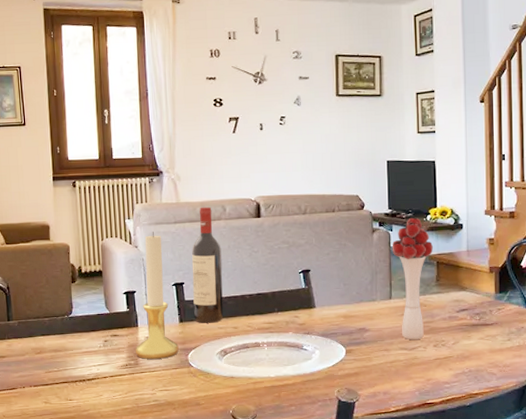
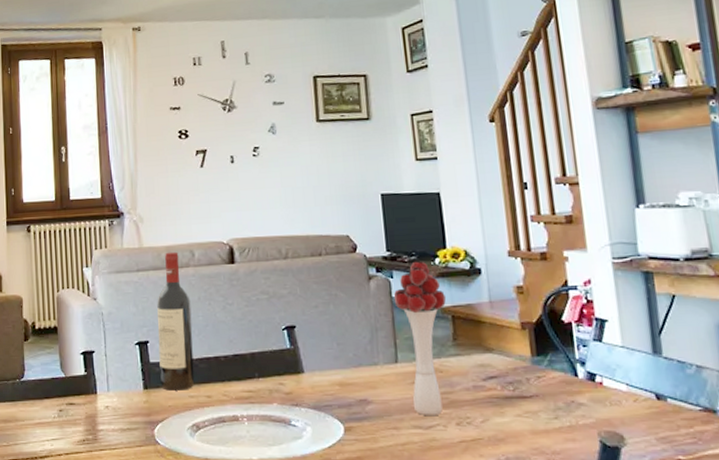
candle holder: present [135,232,179,359] -> none [93,281,143,434]

